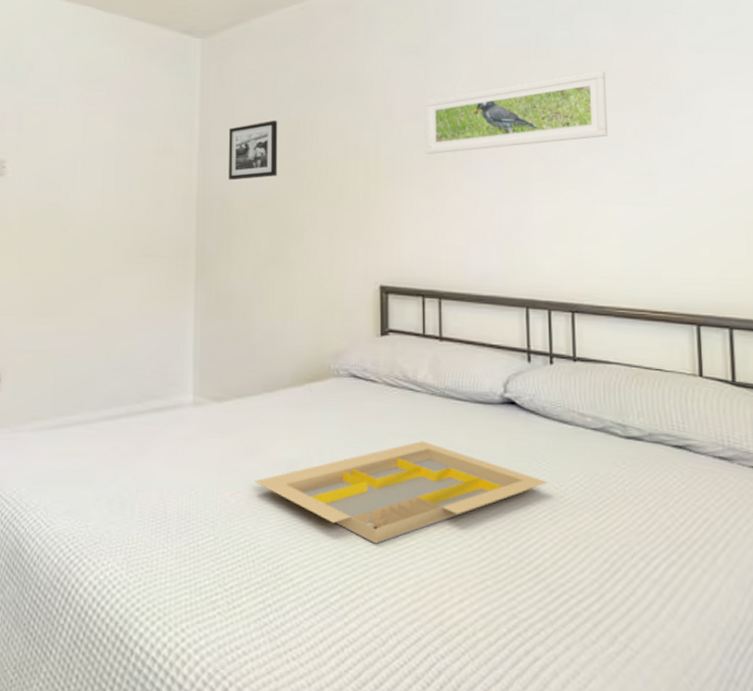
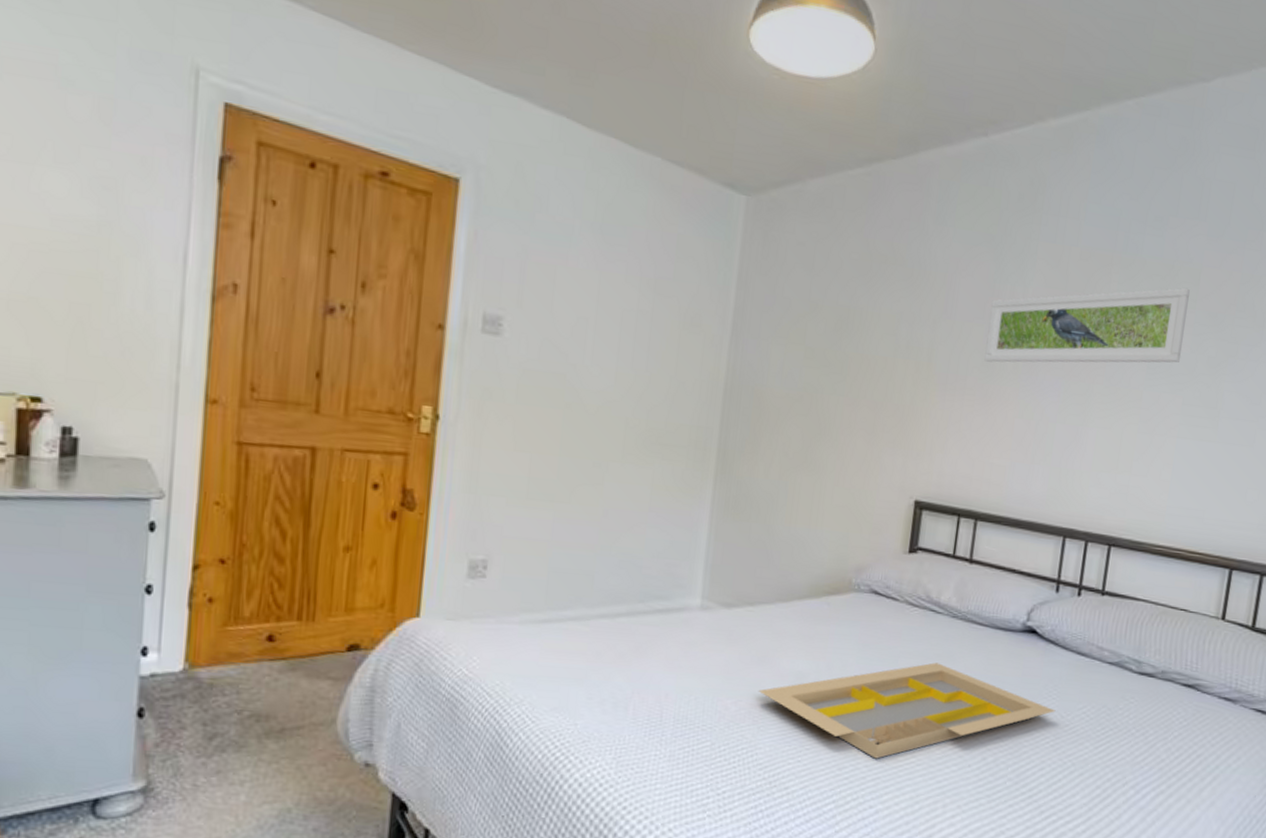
picture frame: present [228,120,278,181] -> none [762,303,825,370]

